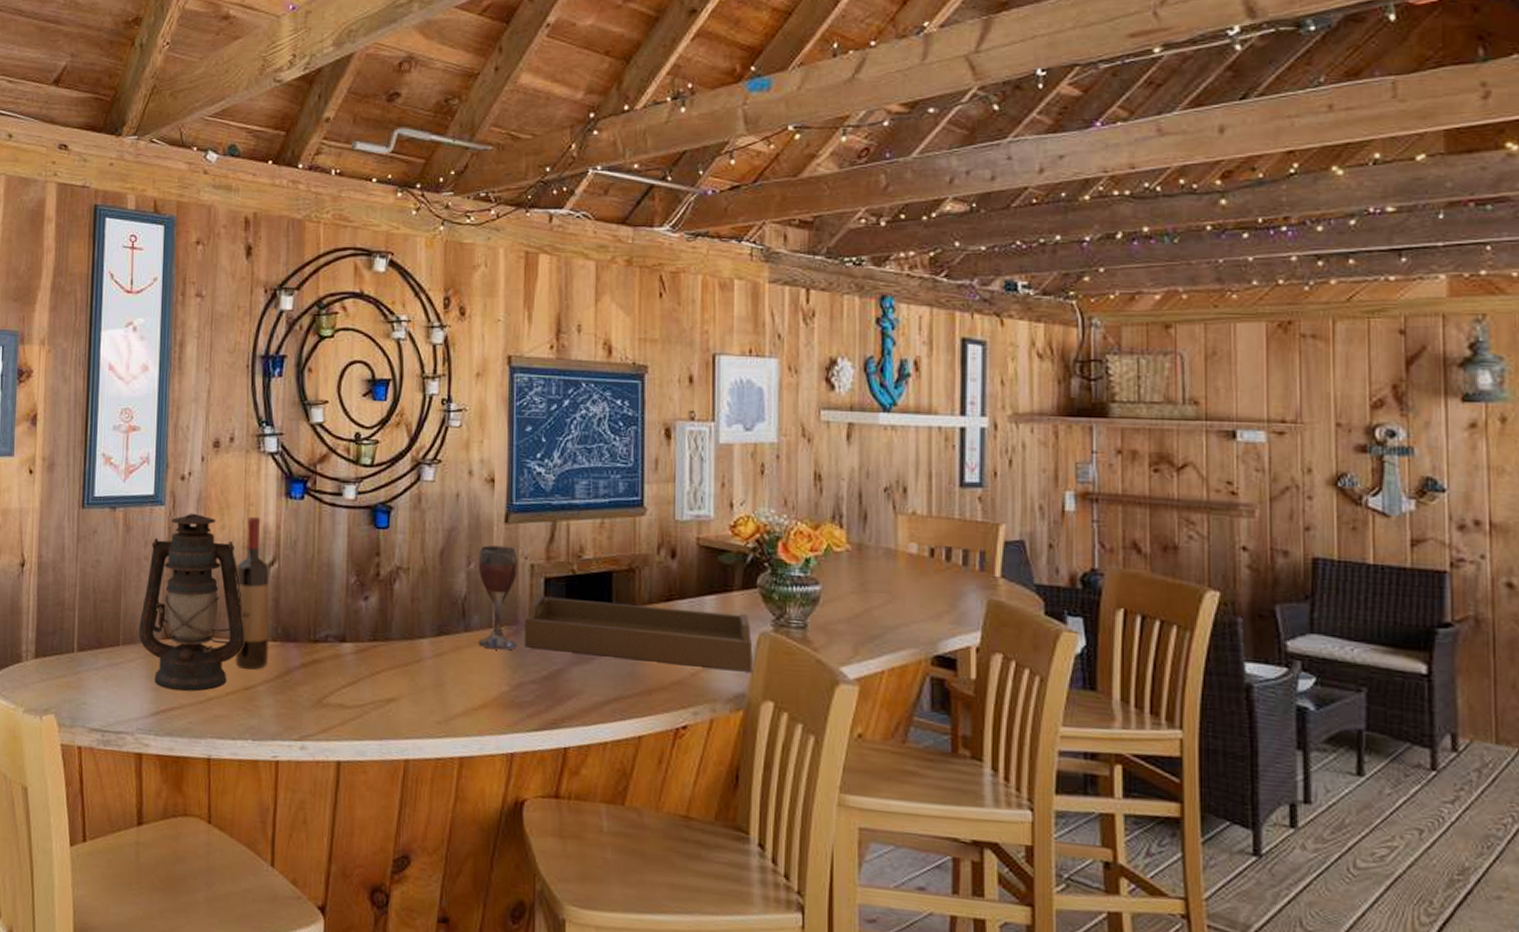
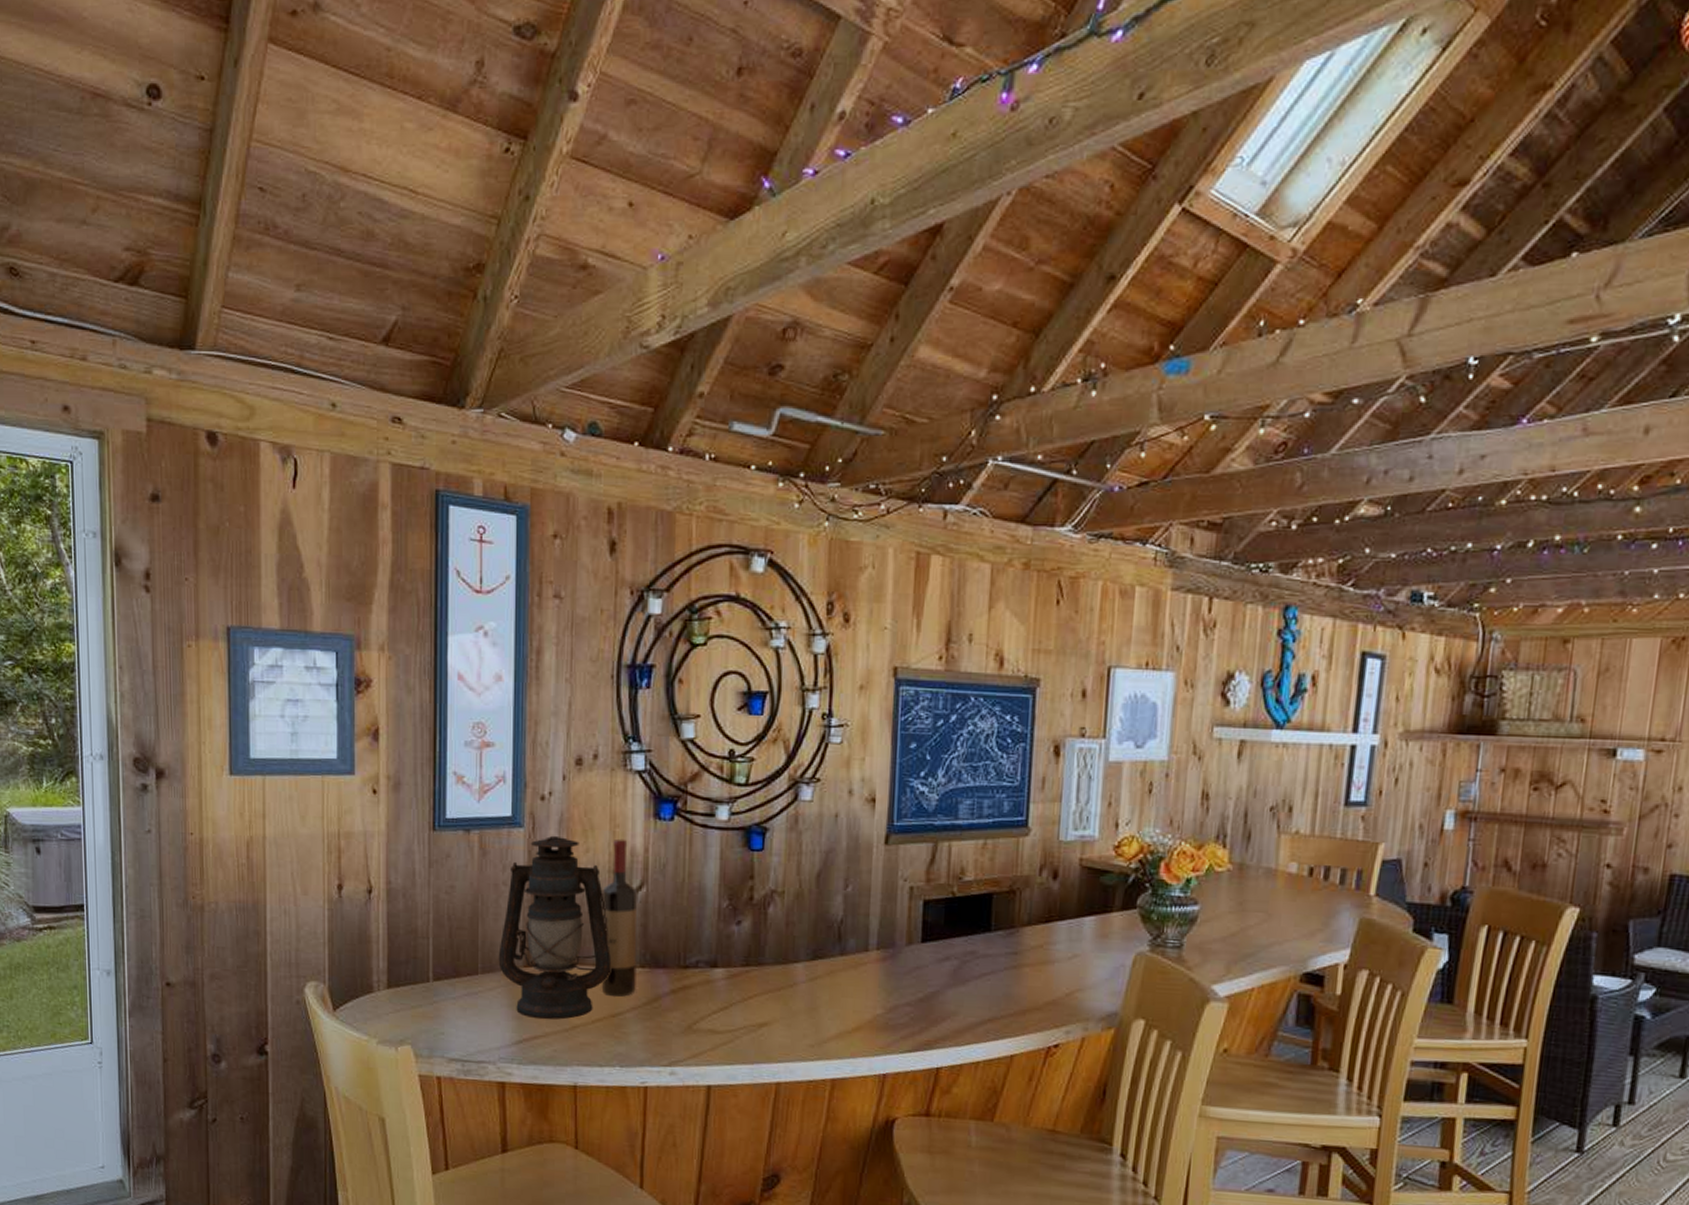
cup: present [478,545,519,650] -> none [853,867,898,974]
serving tray: present [525,594,753,672] -> none [901,917,1128,992]

